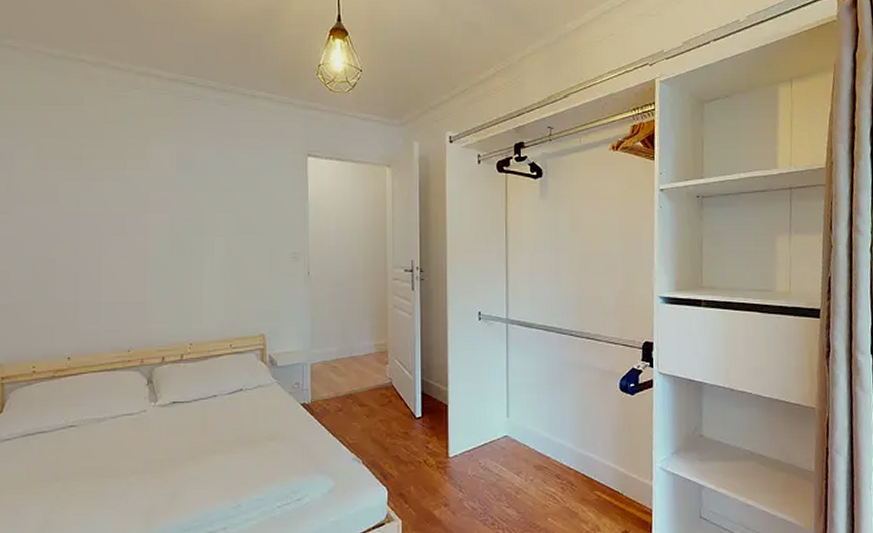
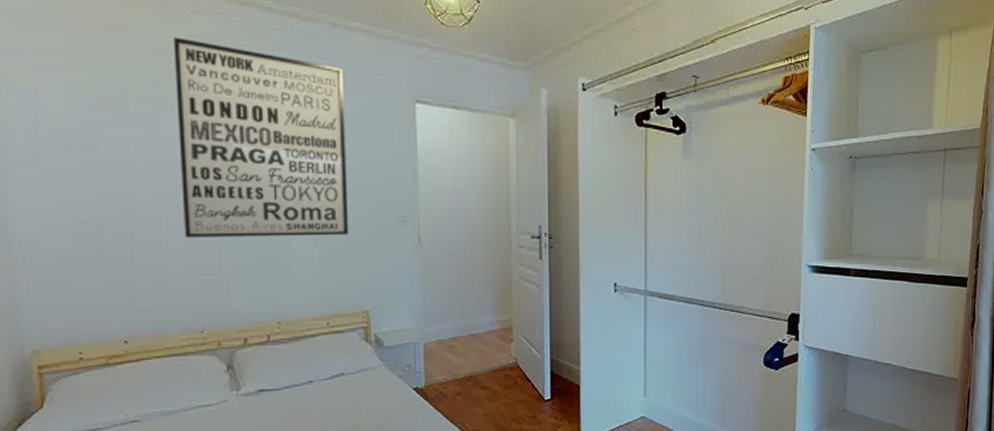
wall art: none [117,109,251,271] -> present [172,37,349,237]

